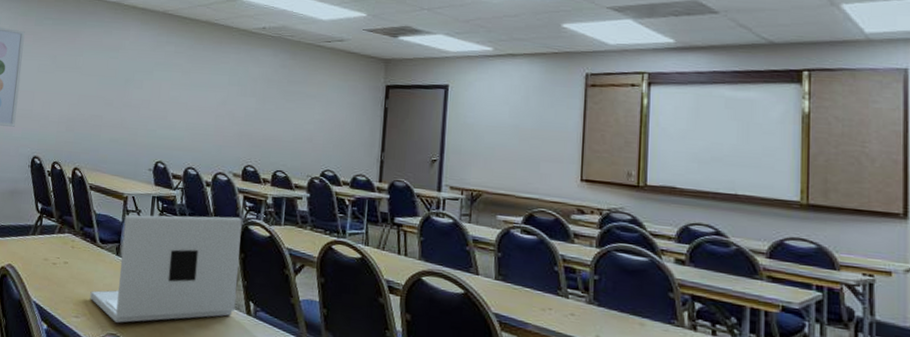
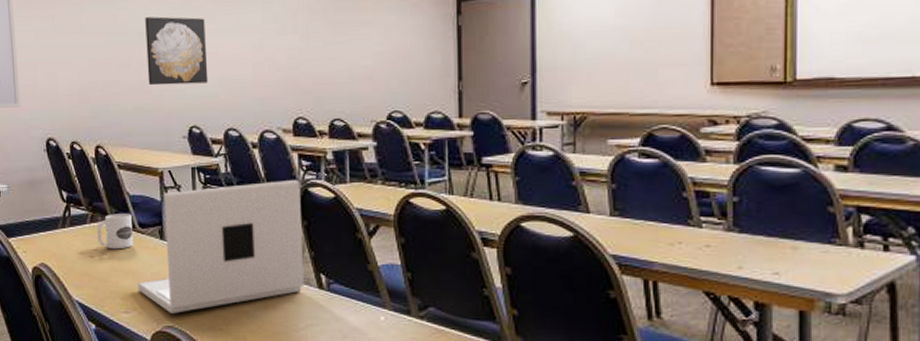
mug: none [62,228,95,260] -> present [97,213,134,250]
wall art: none [126,67,181,127] -> present [145,16,209,86]

